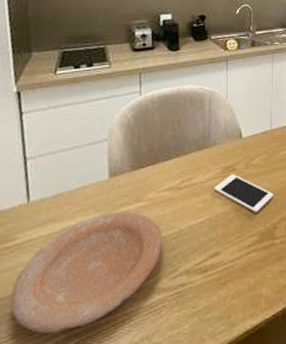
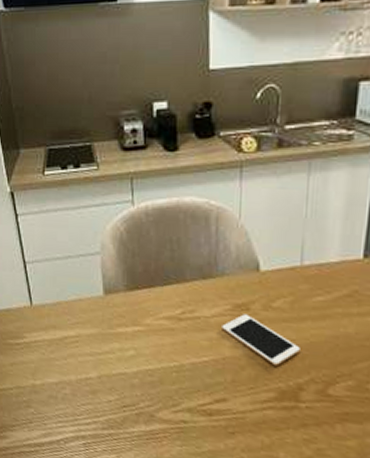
plate: present [10,211,163,334] -> none [26,330,162,432]

